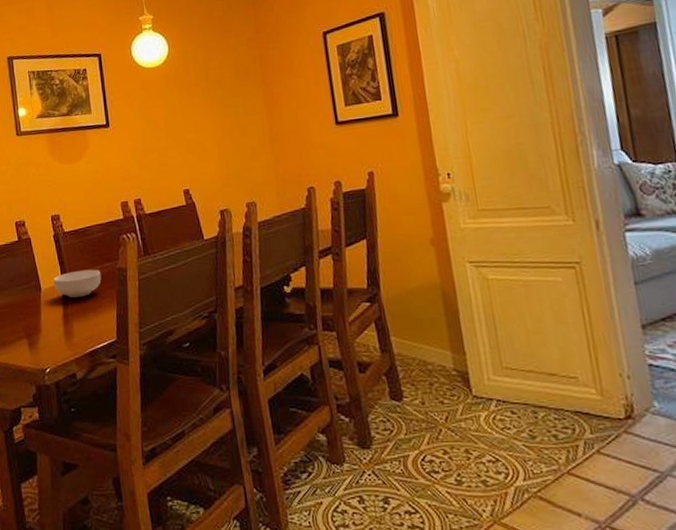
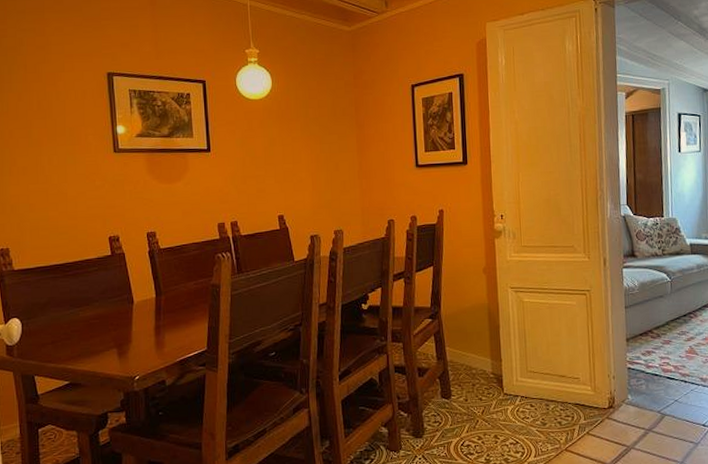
cereal bowl: present [53,269,102,298] -> none [146,284,195,310]

